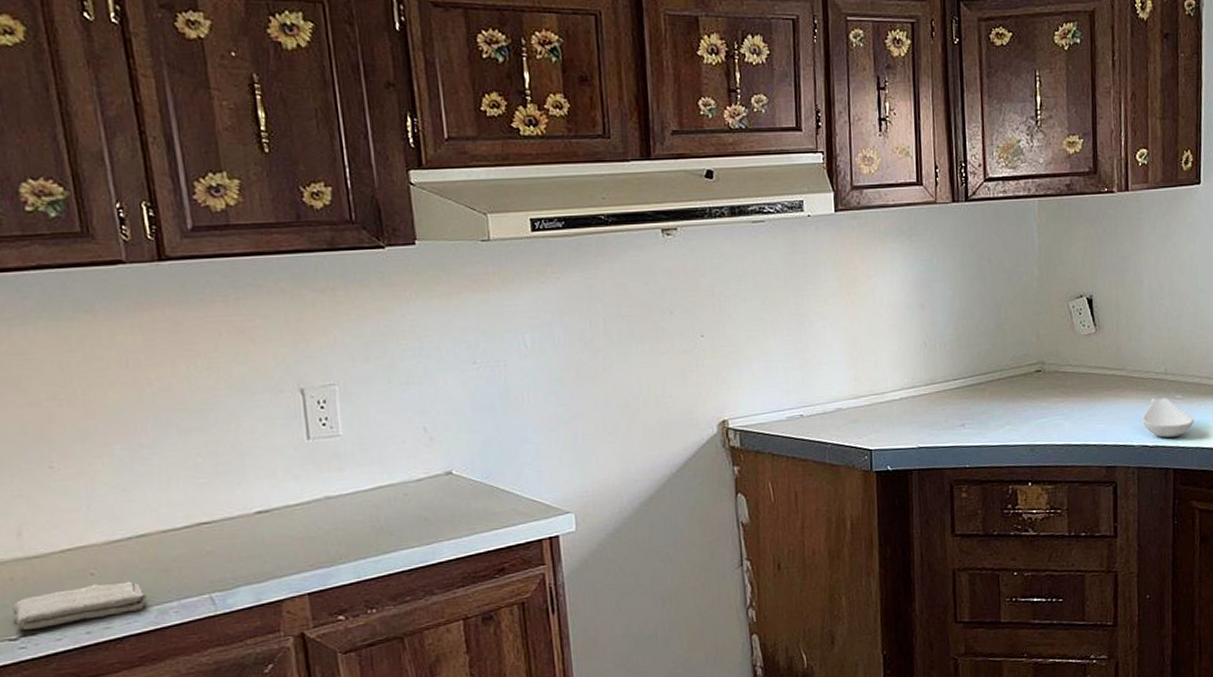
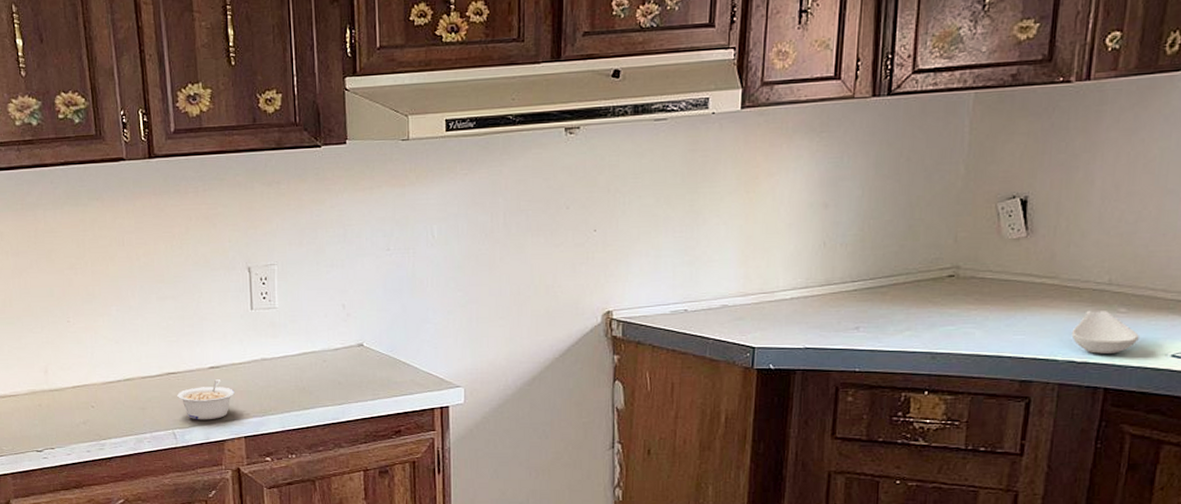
washcloth: present [12,581,147,630] -> none [39,414,129,444]
legume: none [213,526,292,579] -> present [177,379,235,420]

